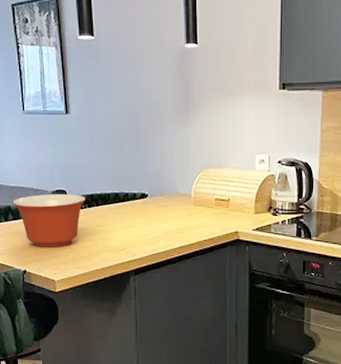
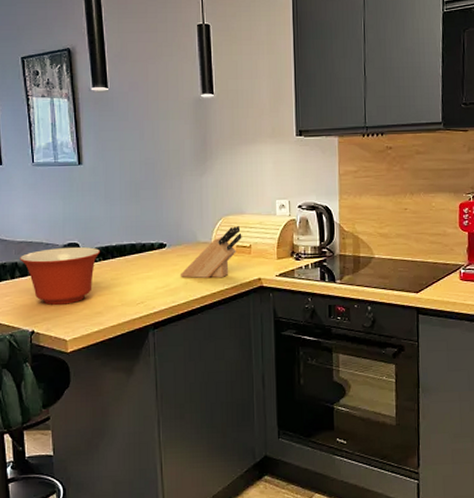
knife block: none [160,179,221,230] -> present [180,226,242,278]

